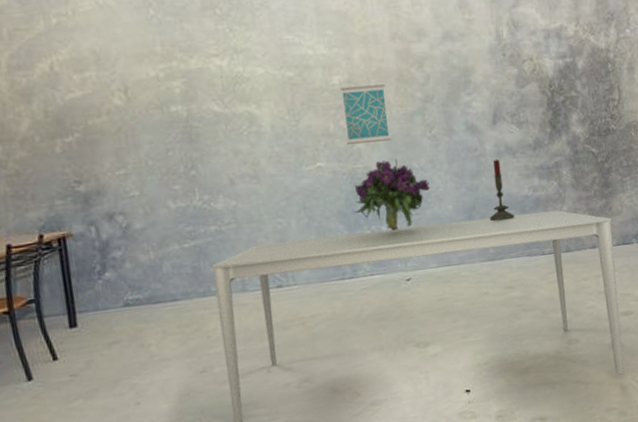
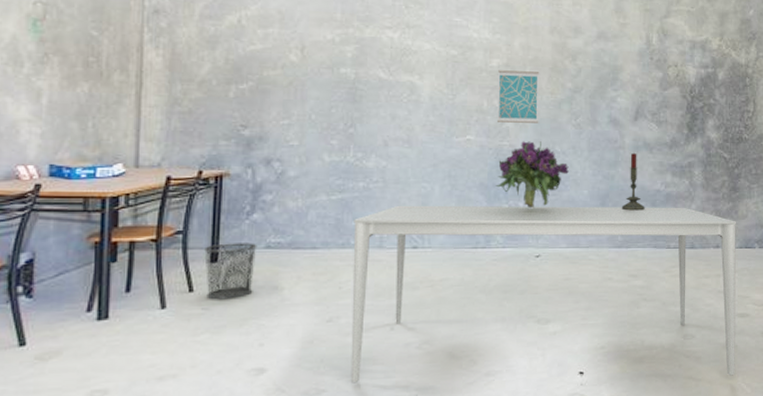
waste bin: none [61,302,119,365] -> present [204,243,257,300]

